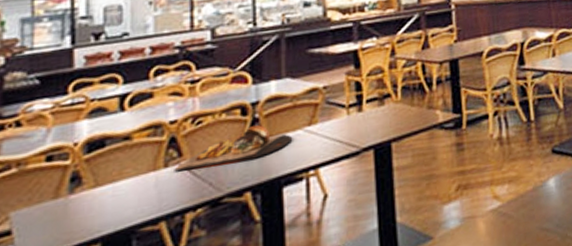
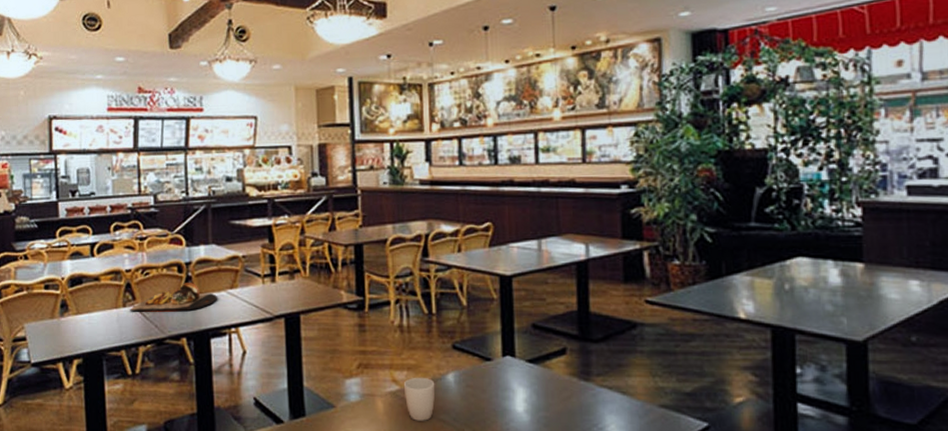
cup: none [505,187,538,236] -> present [403,377,436,421]

